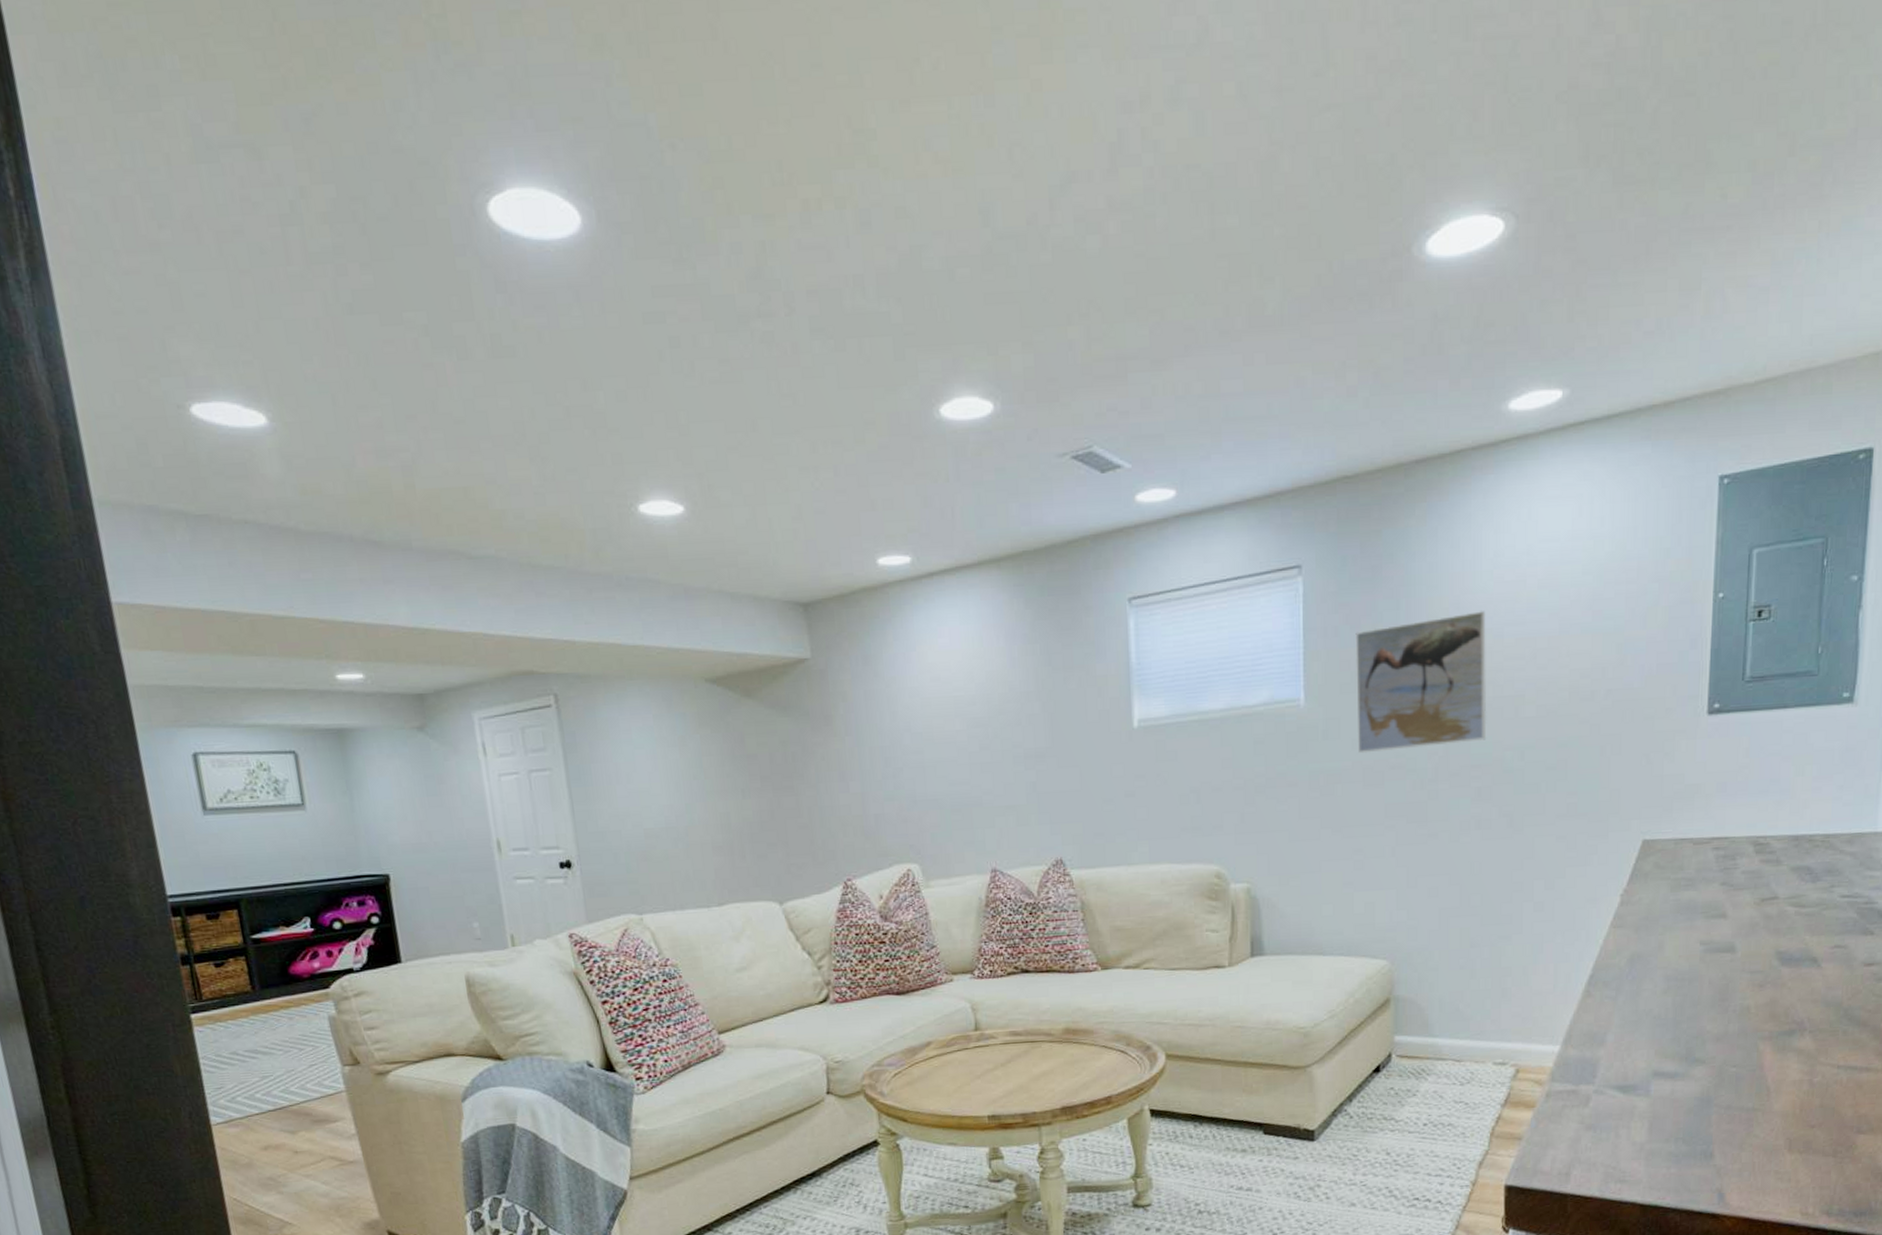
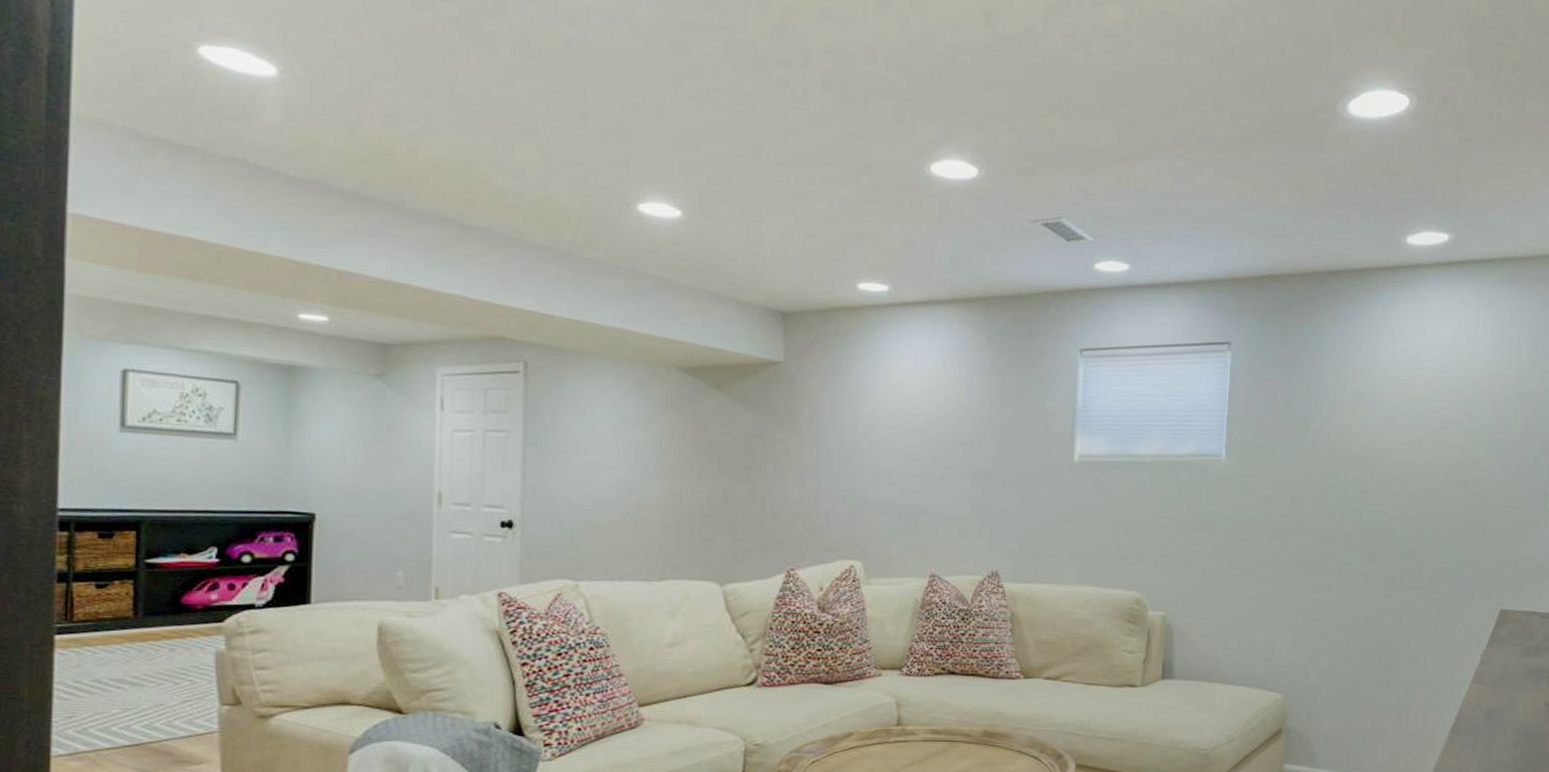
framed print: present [1355,611,1487,754] -> none [1268,400,1380,509]

